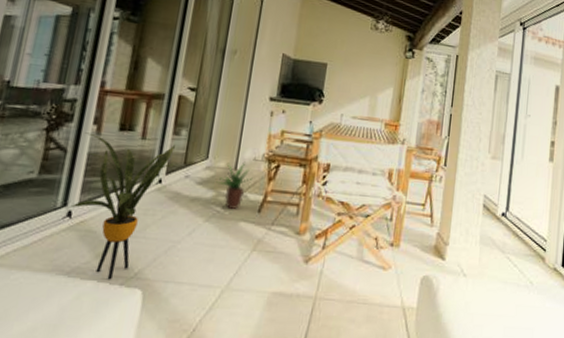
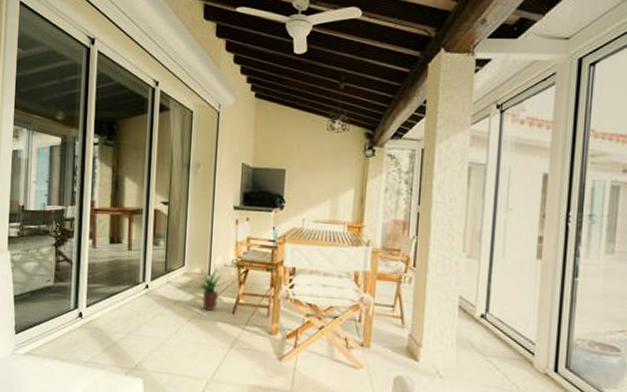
house plant: present [70,132,175,280] -> none [80,246,156,370]

